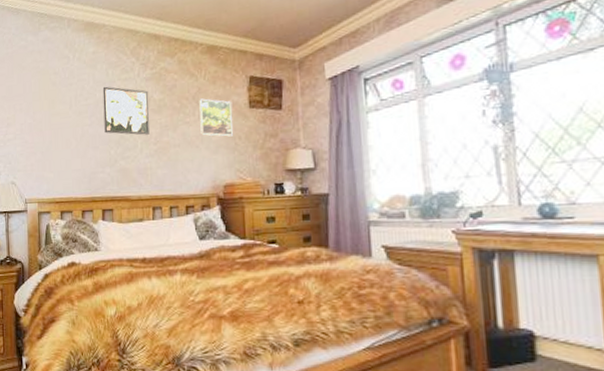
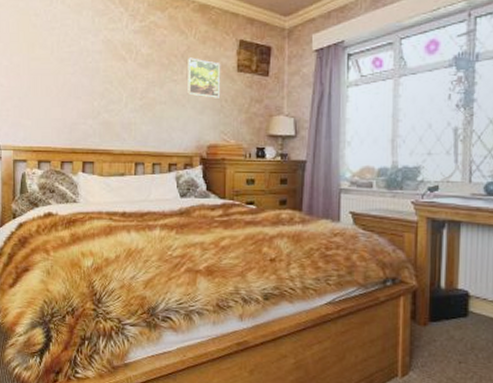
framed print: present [102,86,150,135] -> none [88,34,136,89]

